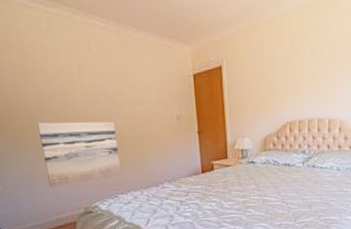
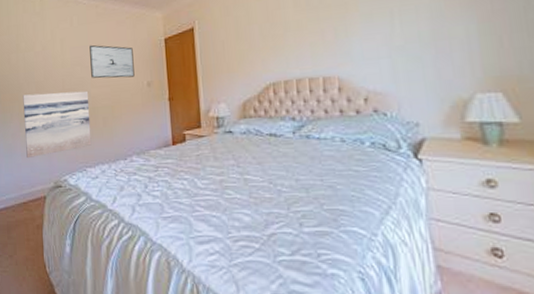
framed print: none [113,74,164,111] -> present [89,45,135,79]

